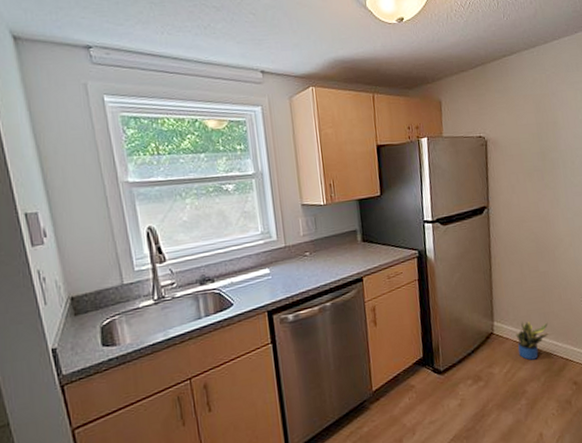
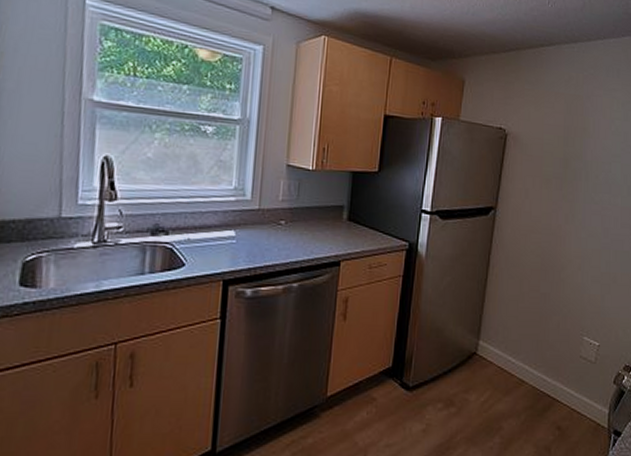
potted plant: present [515,321,549,360] -> none [500,345,540,393]

